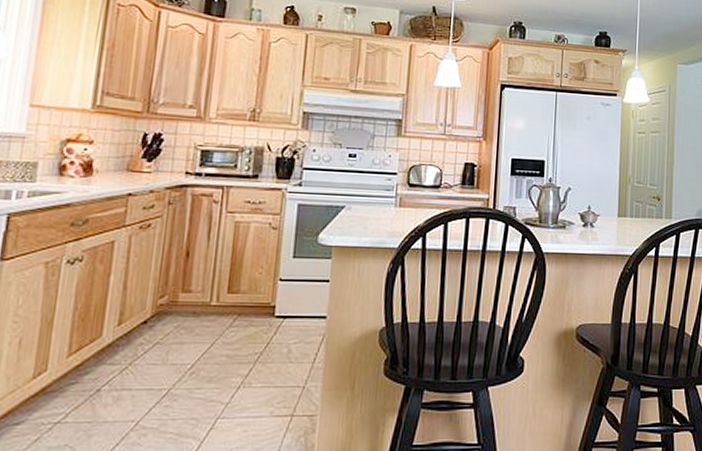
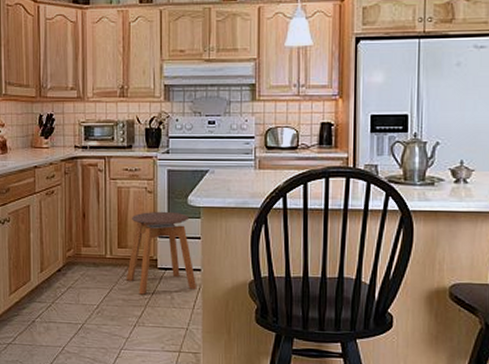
stool: none [233,250,321,349] -> present [126,211,197,295]

